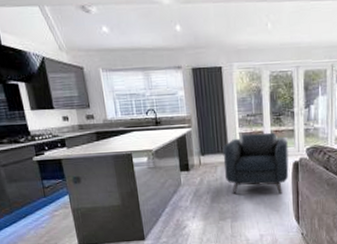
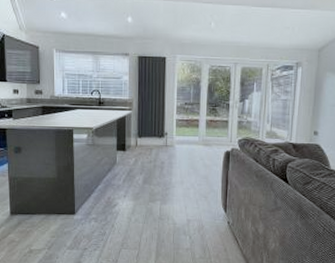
armchair: present [222,132,289,195] -> none [158,120,221,182]

